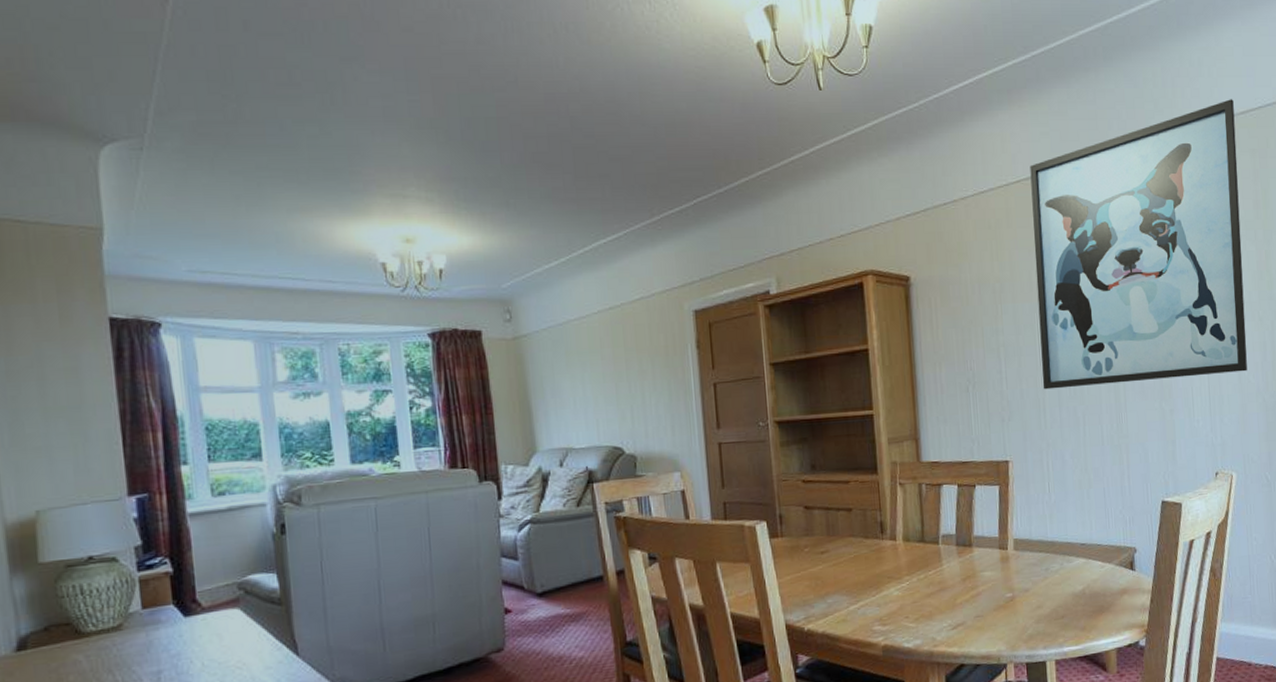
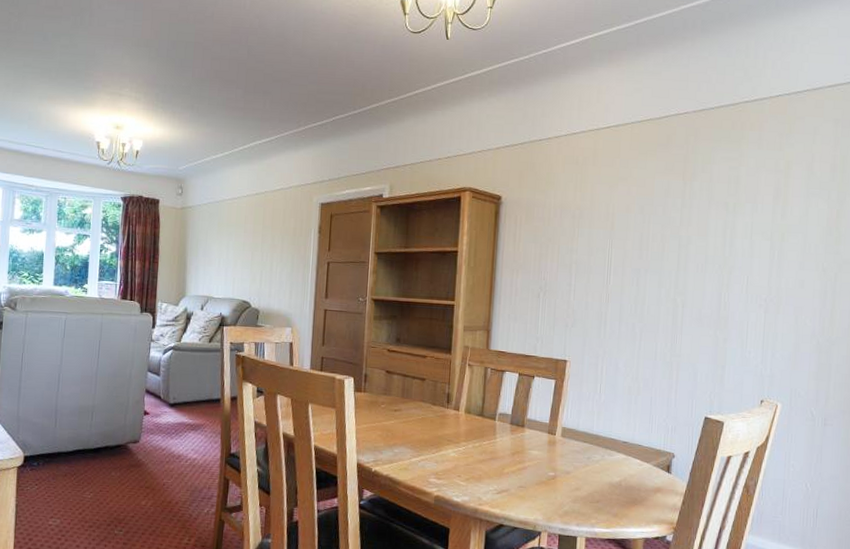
wall art: present [1030,99,1247,390] -> none [606,73,823,315]

